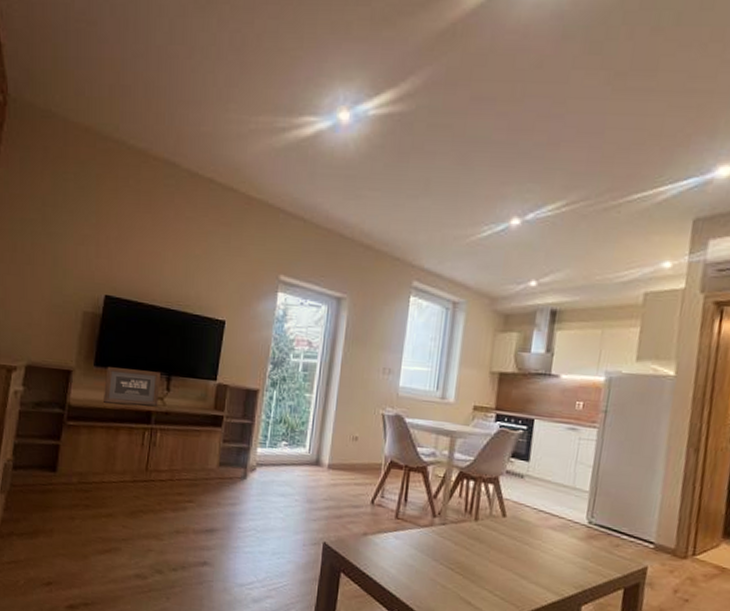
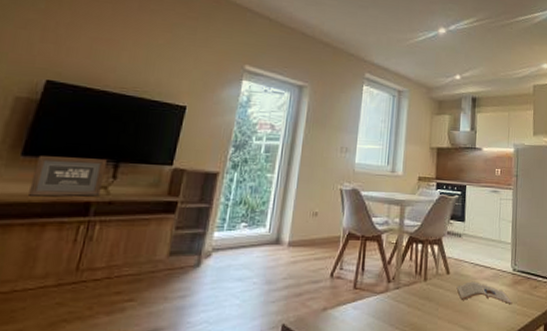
magazine: none [513,528,584,561] -> present [456,281,513,305]

